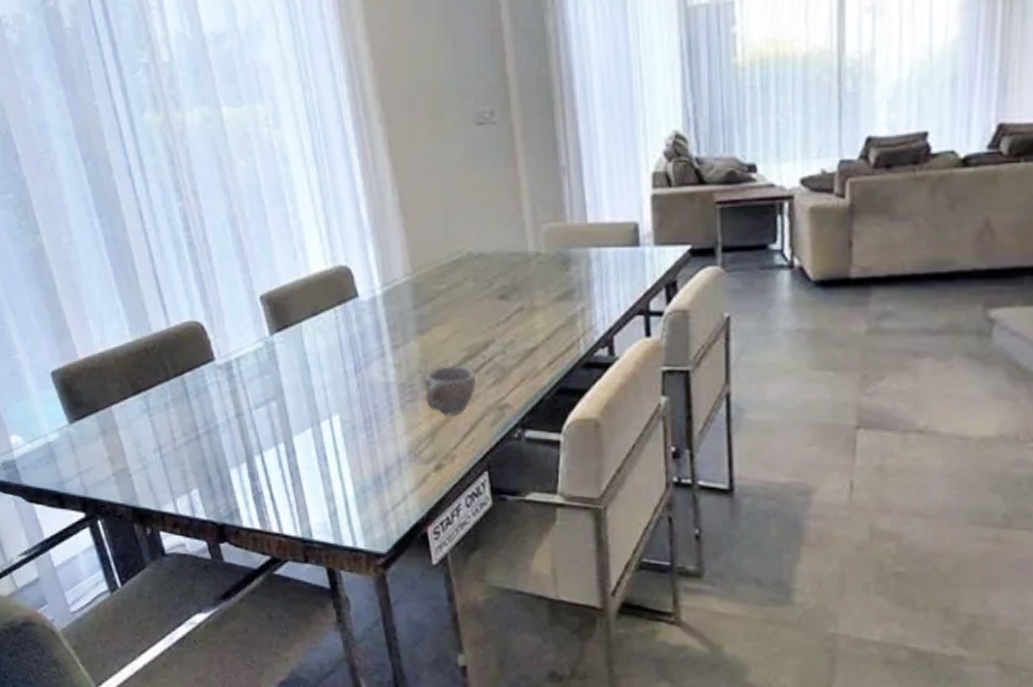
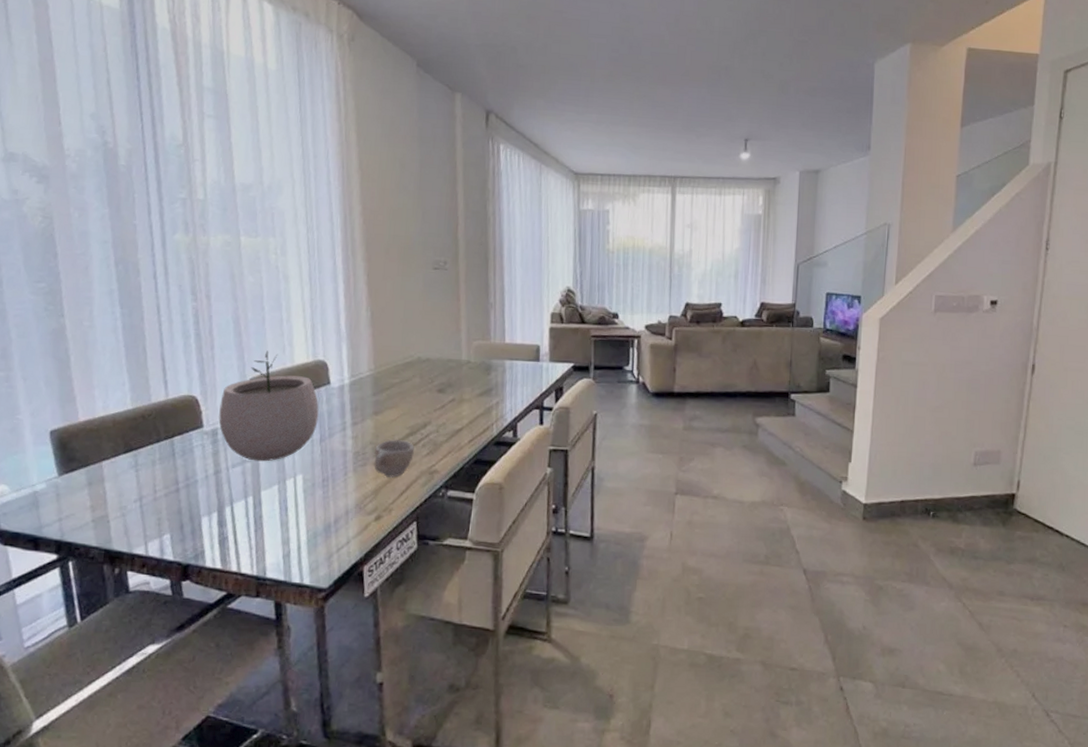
plant pot: none [229,258,349,400] -> present [218,350,319,462]

